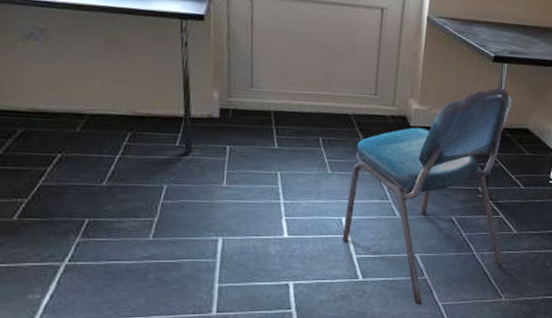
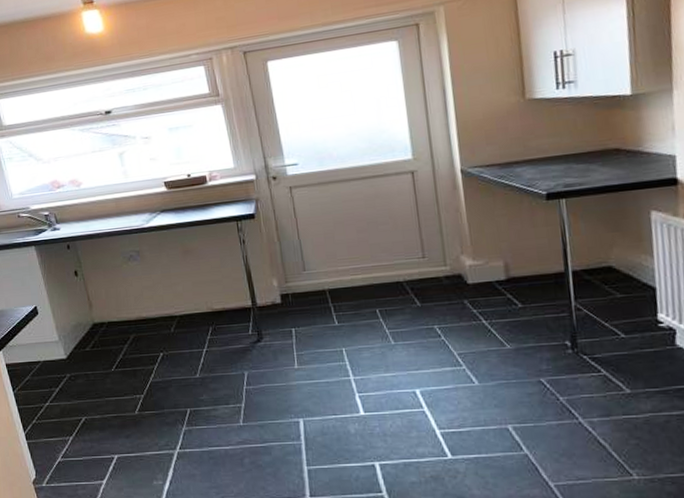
dining chair: present [342,88,512,305] -> none [415,226,623,486]

